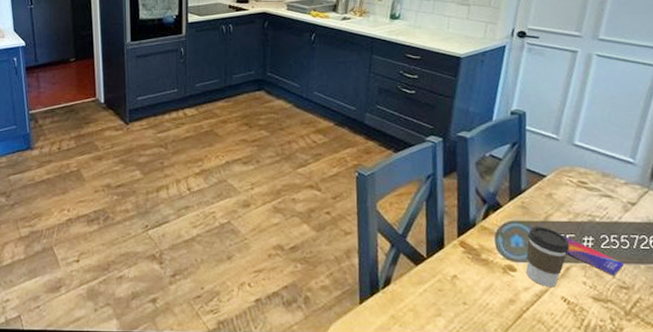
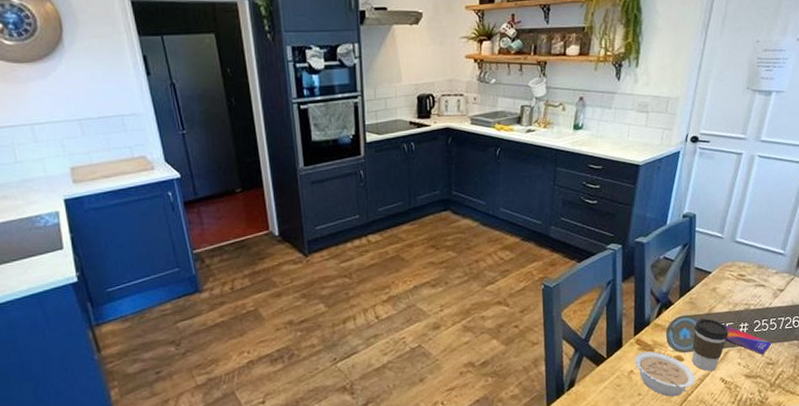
legume: none [458,256,531,312] -> present [634,351,695,397]

